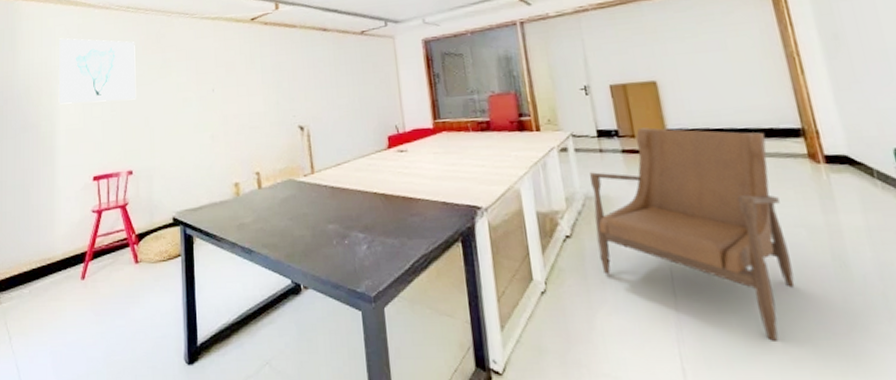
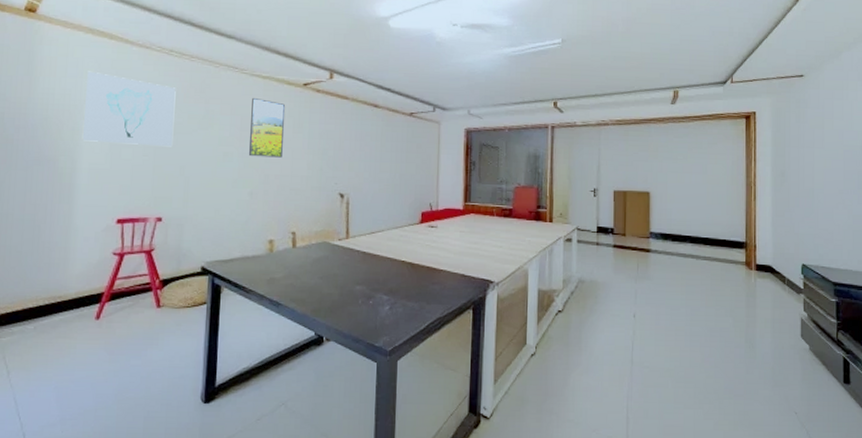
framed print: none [204,39,238,99] -> present [249,97,286,158]
armchair: present [589,127,795,341] -> none [582,229,720,399]

